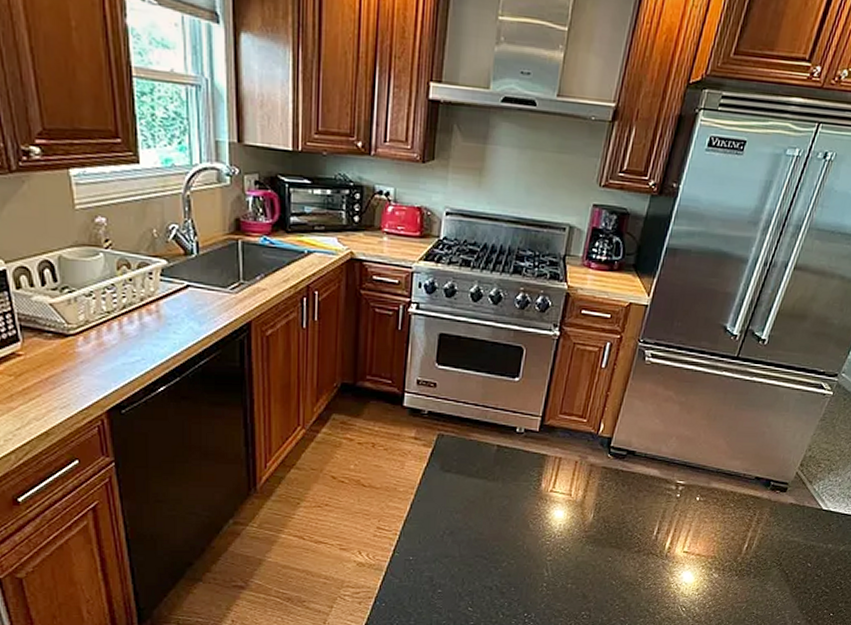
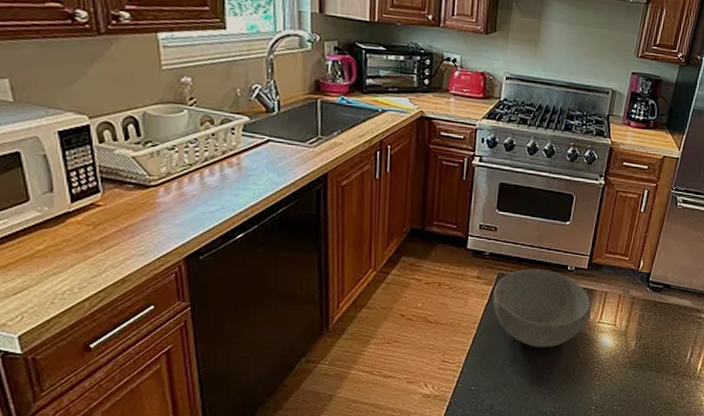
bowl: none [431,429,543,518] -> present [492,268,591,348]

